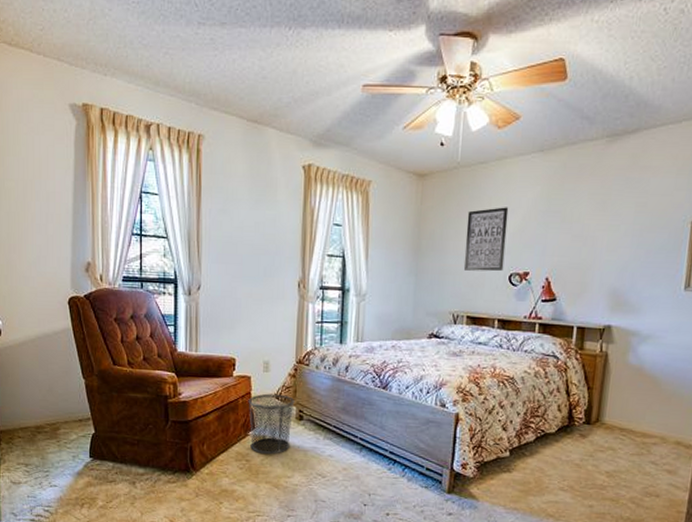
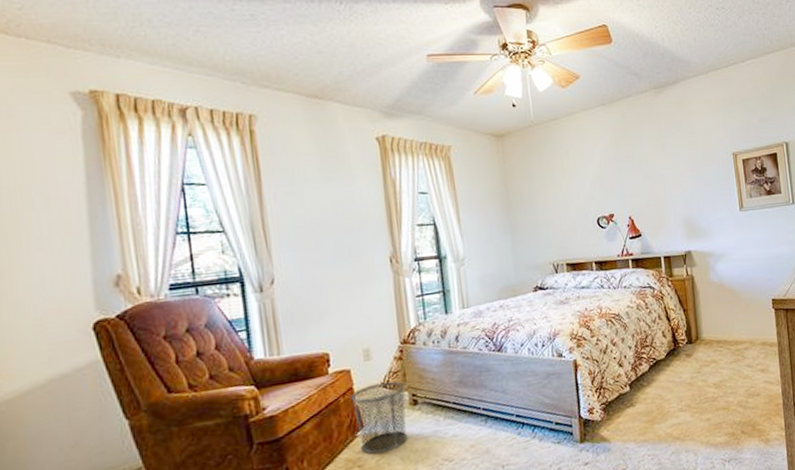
wall art: present [463,207,509,272] -> none [549,157,591,221]

